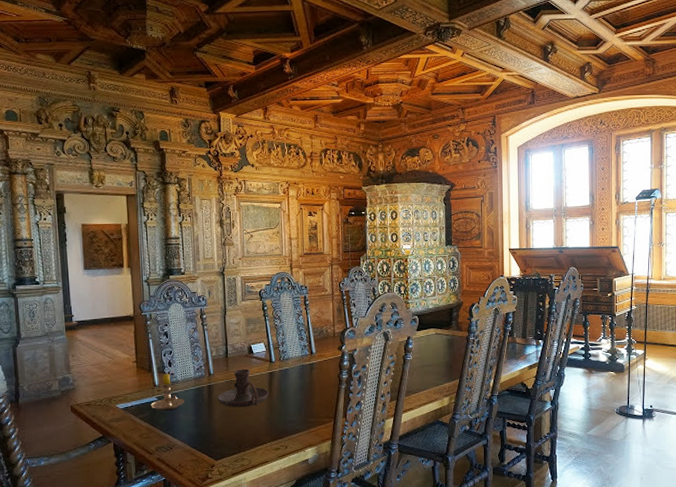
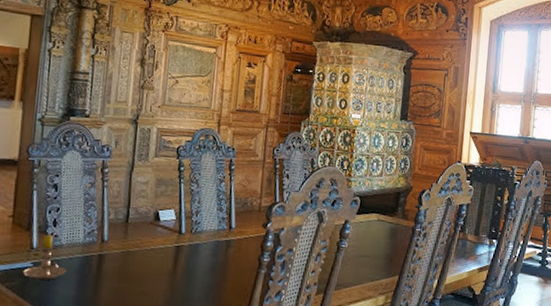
candle holder: present [217,369,269,408] -> none [107,238,173,286]

